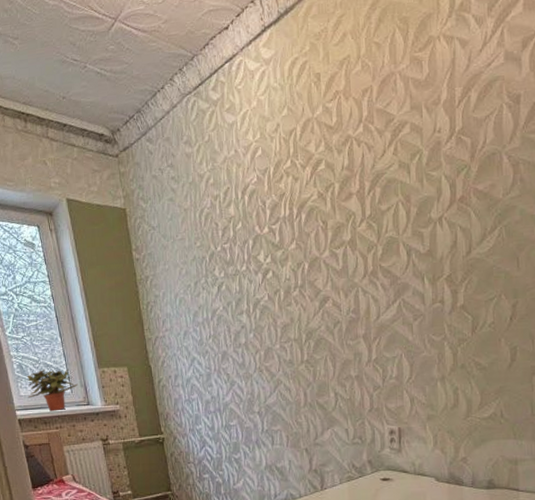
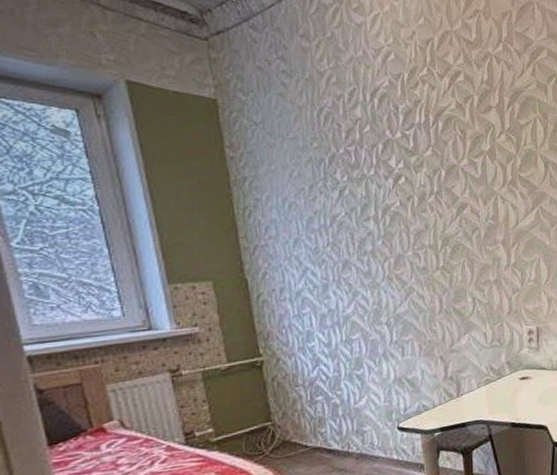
potted plant: present [28,368,78,411] -> none [48,286,134,342]

